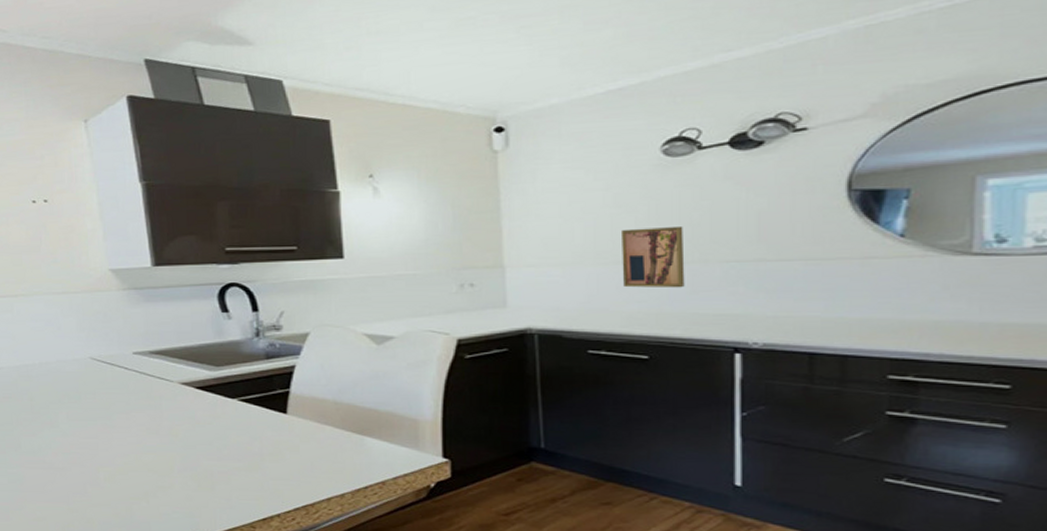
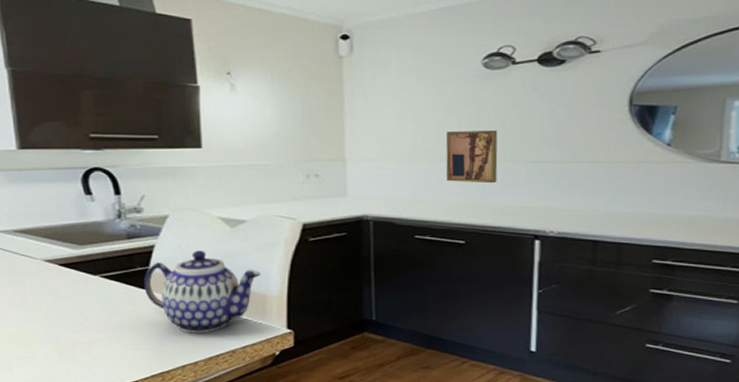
teapot: none [285,371,412,463] -> present [144,251,261,334]

